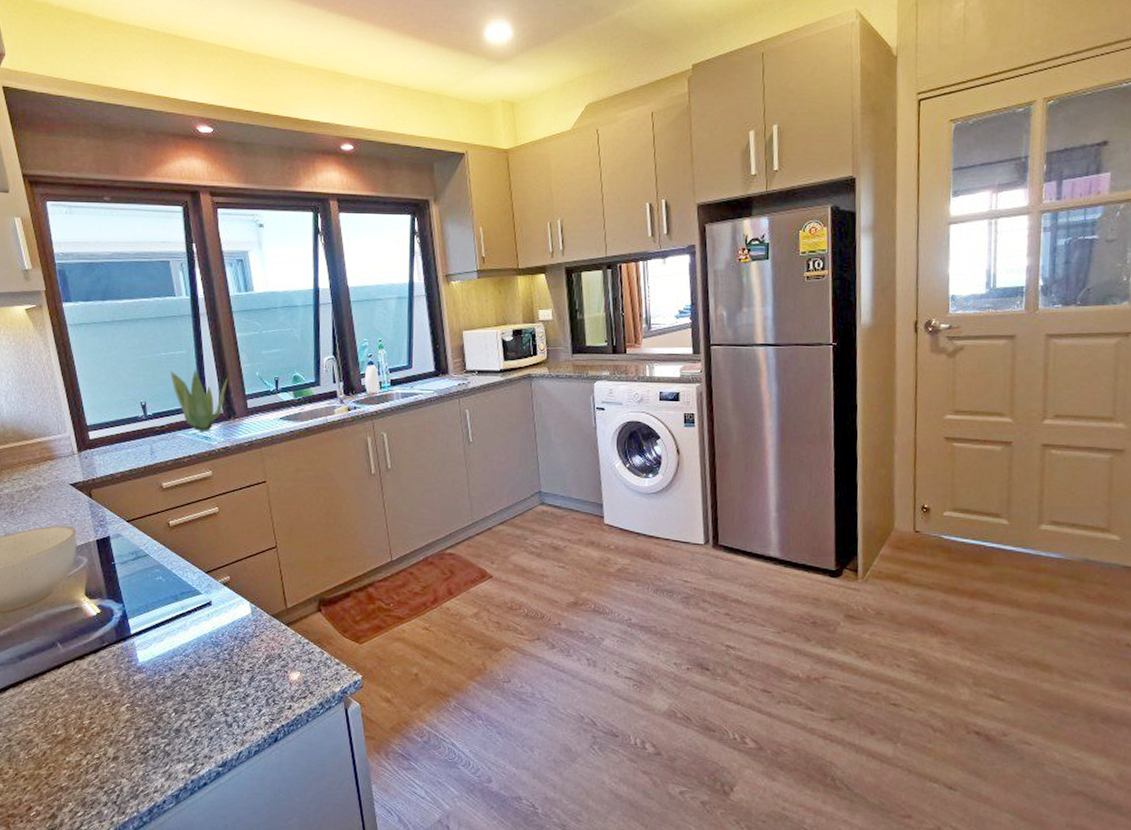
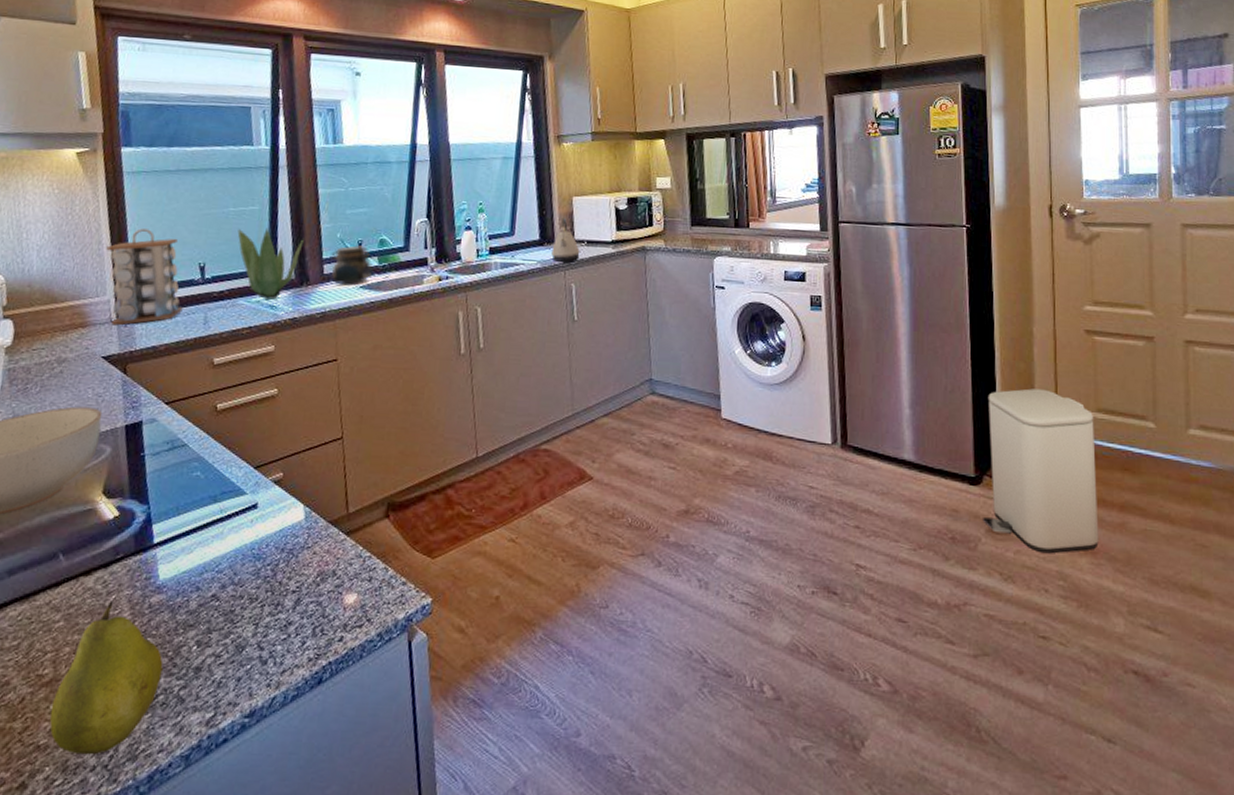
spice rack: none [61,374,132,458] -> present [106,228,183,326]
fruit: none [67,679,150,794] -> present [49,601,163,755]
jar: none [251,382,289,416] -> present [329,245,373,284]
kettle: none [446,350,472,392] -> present [551,217,580,263]
pedal bin: none [841,492,950,635] -> present [982,388,1099,554]

